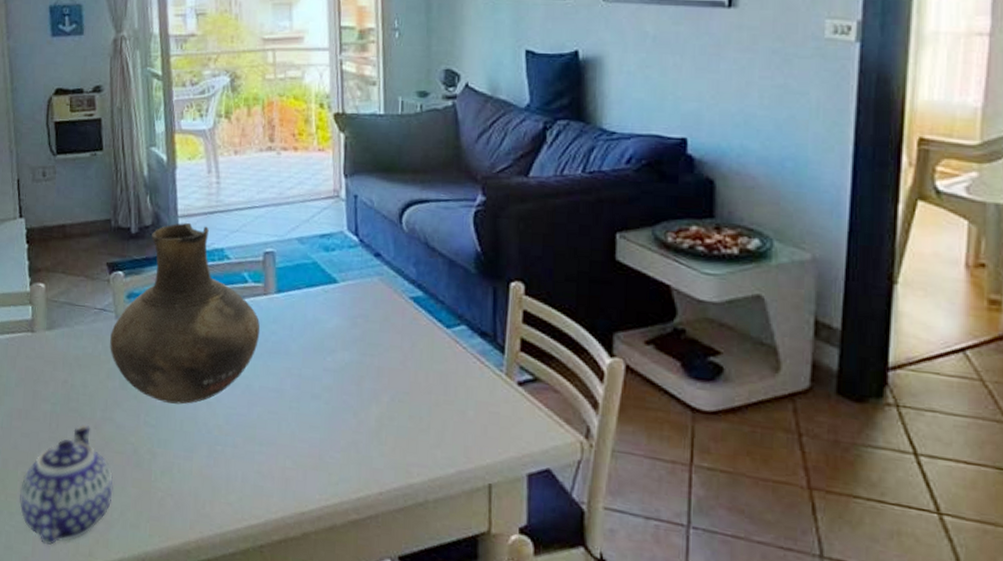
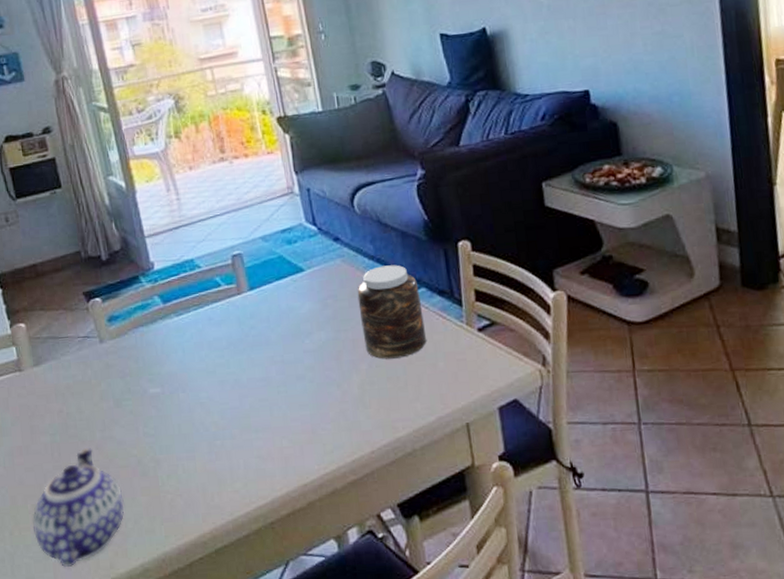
vase: present [110,222,261,405] -> none [97,240,240,412]
jar: none [390,292,460,398] -> present [357,265,426,359]

